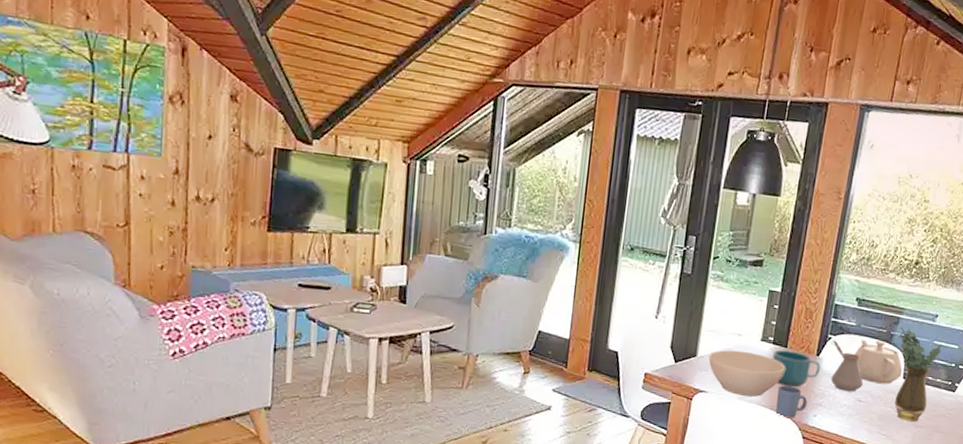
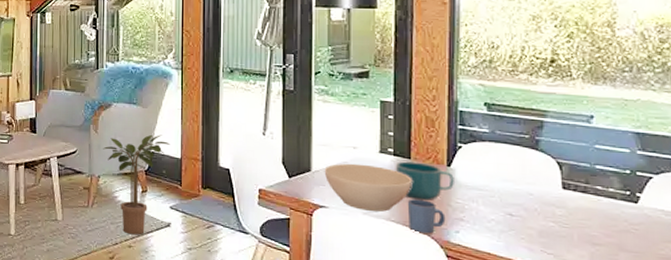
potted plant: none [484,312,560,419] -> present [103,134,171,235]
coffee pot: present [831,340,863,392] -> none [463,148,511,205]
teapot: present [854,339,902,384] -> none [493,146,560,196]
vase: present [894,327,942,422] -> none [547,131,608,240]

